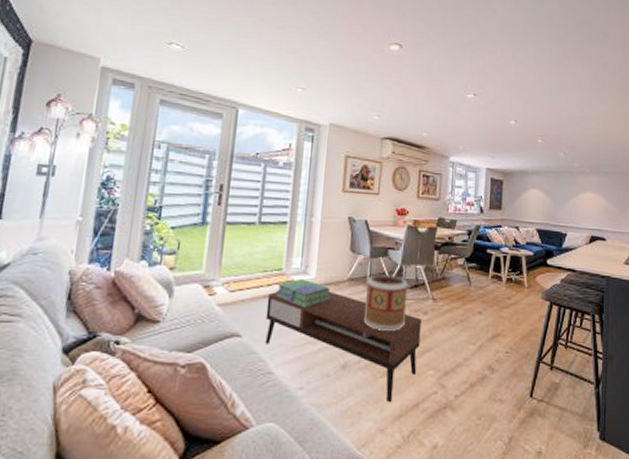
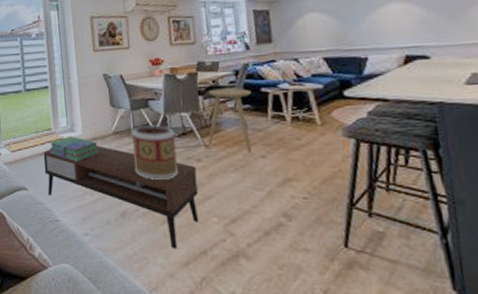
side table: none [436,245,479,308] -> present [208,88,251,153]

